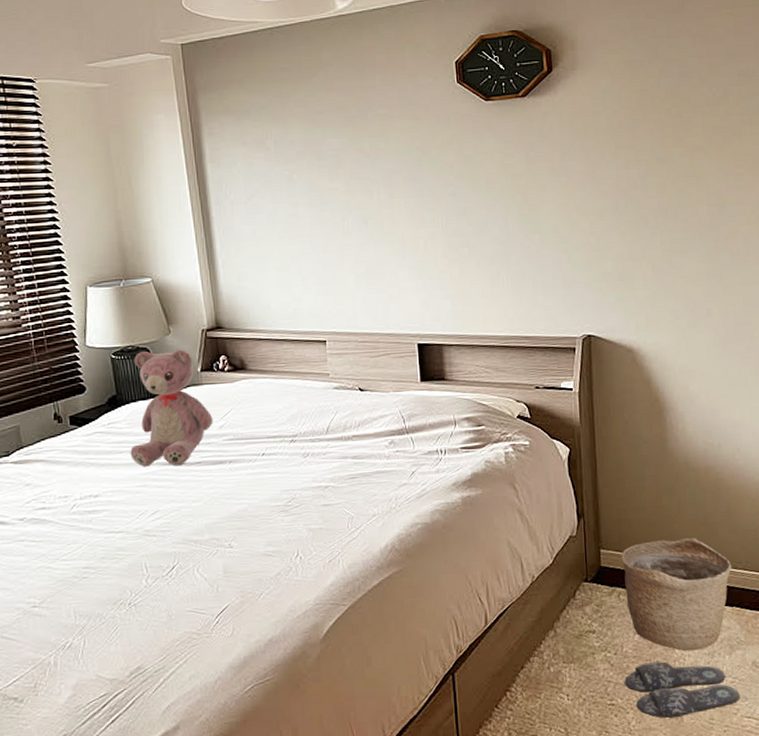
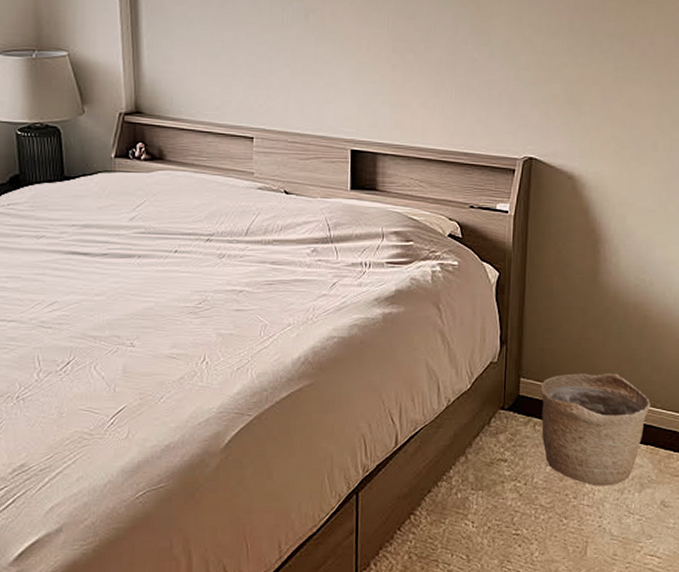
teddy bear: present [130,349,213,467] -> none [30,130,124,256]
slippers: present [624,661,740,718] -> none [532,495,645,551]

